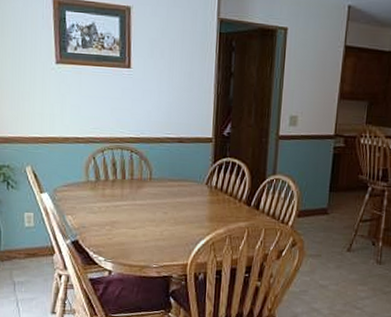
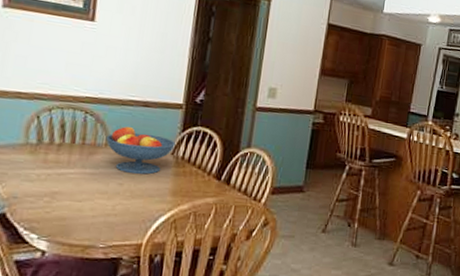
fruit bowl: none [149,160,208,204] -> present [105,125,175,175]

